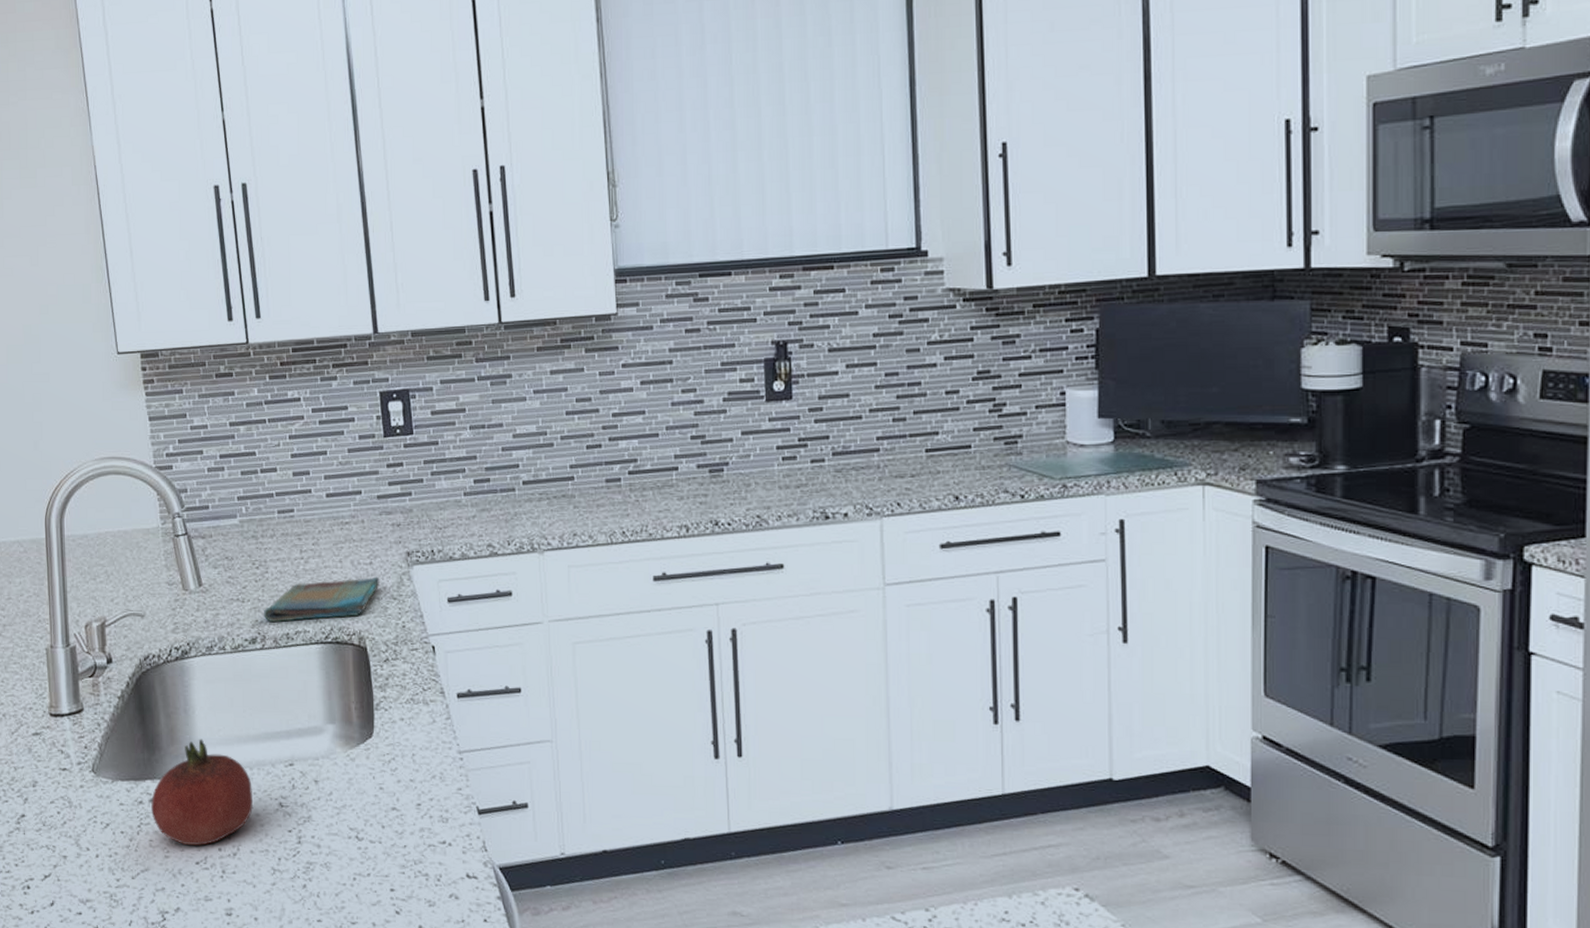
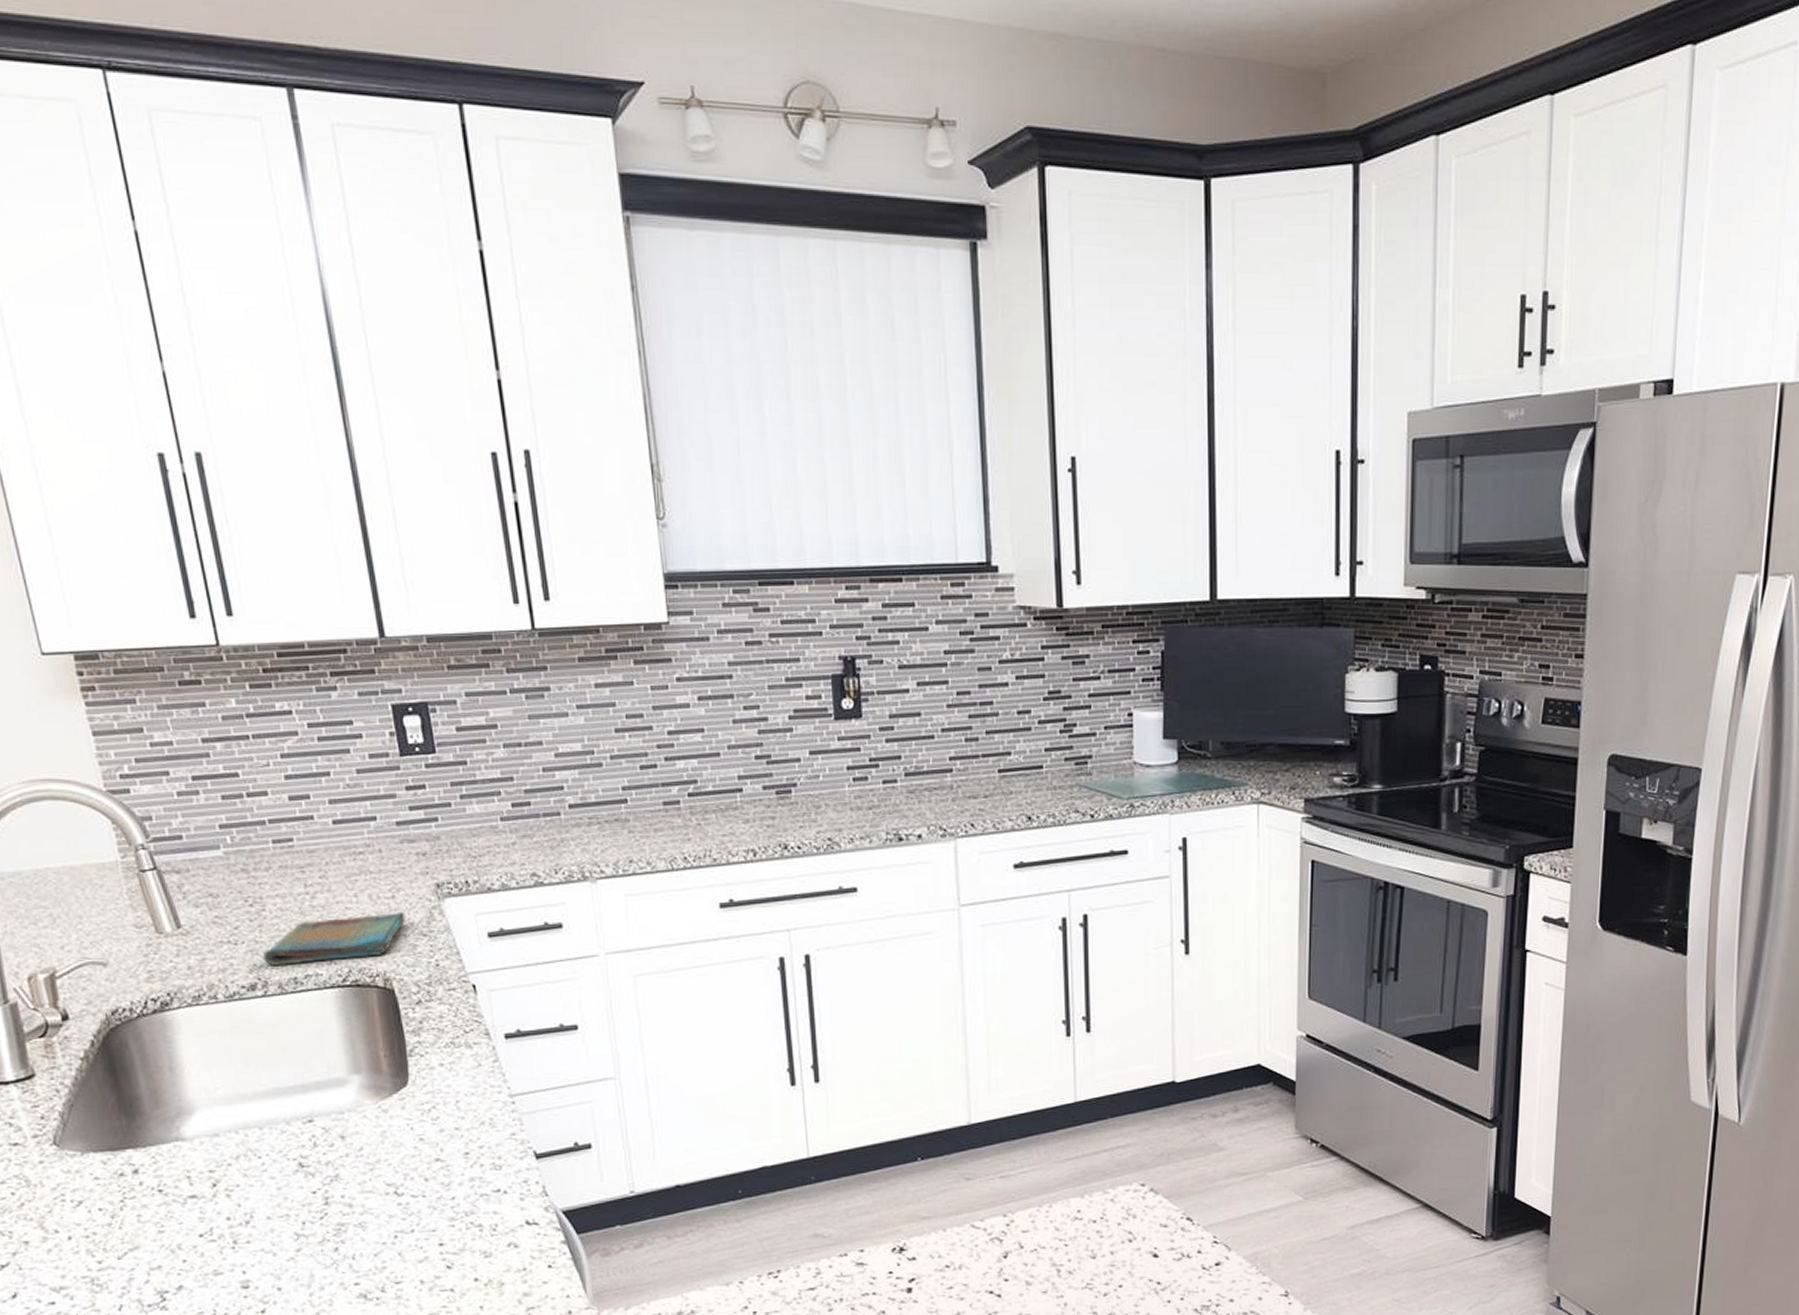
fruit: present [151,738,253,845] -> none [135,1099,266,1217]

